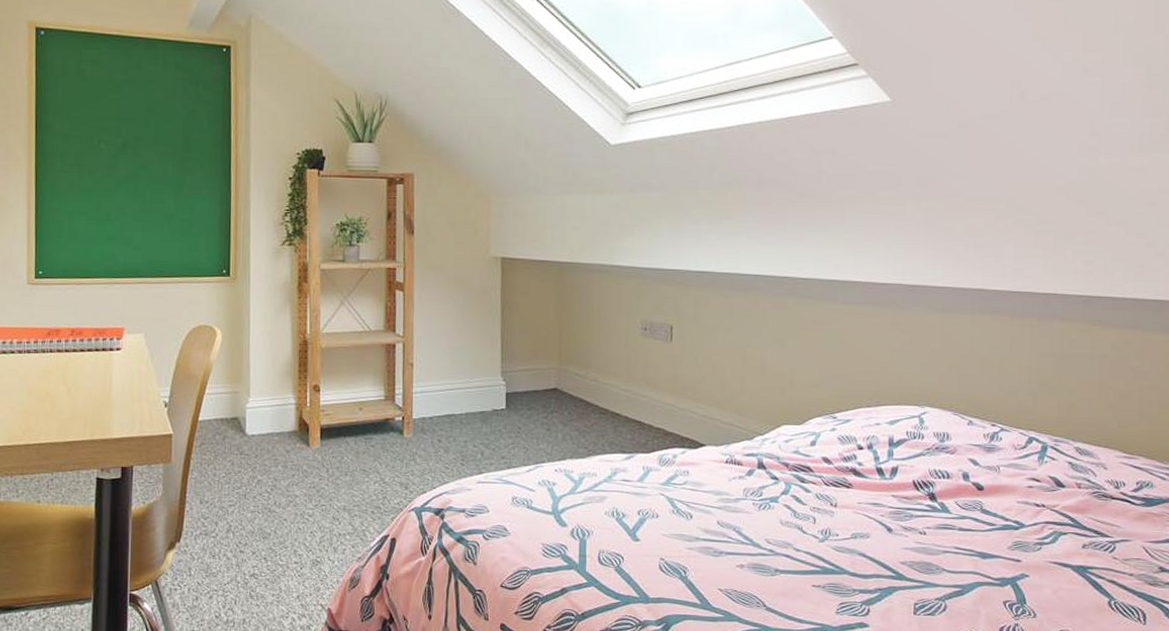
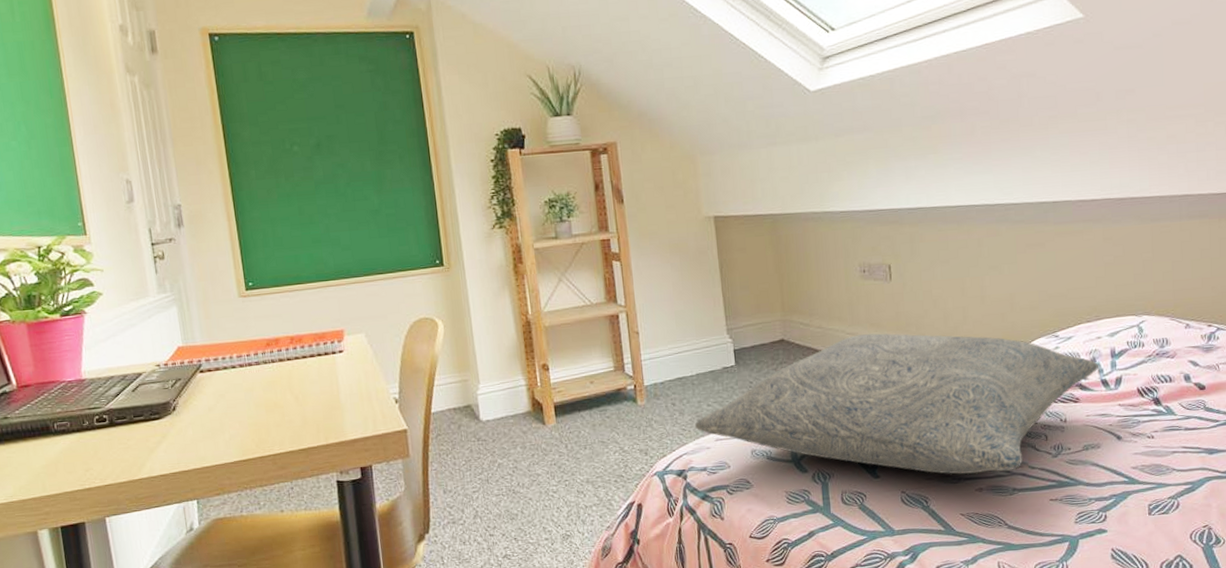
pillow: none [458,392,875,551] -> present [695,333,1098,475]

